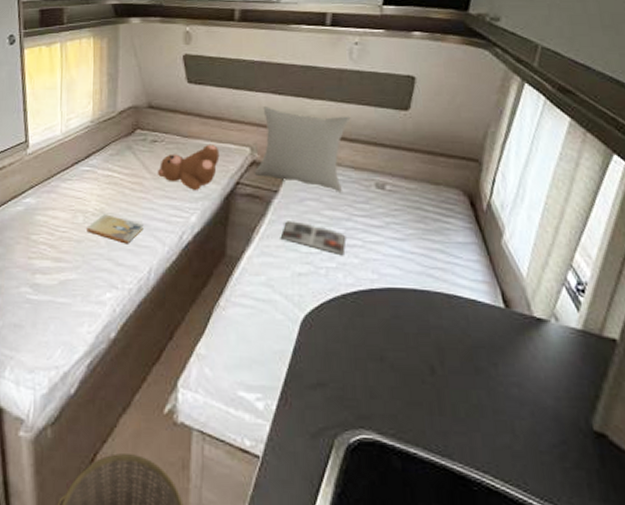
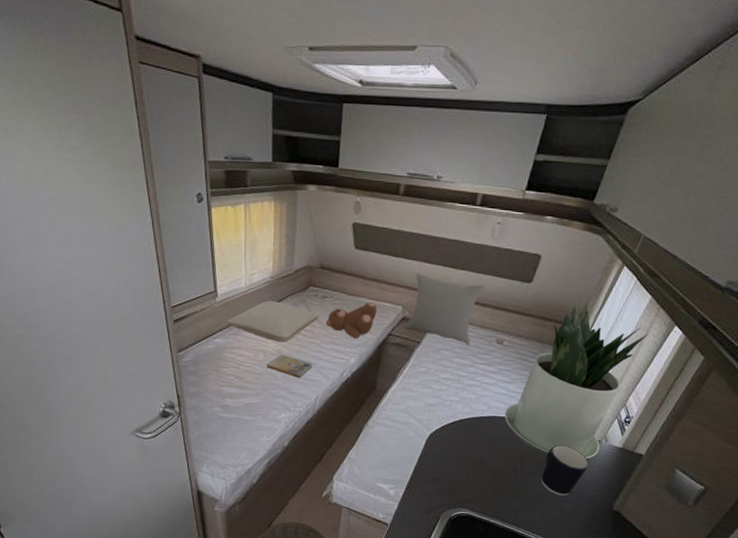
pillow: none [38,149,150,199] -> present [226,301,320,343]
magazine: present [280,219,347,256] -> none [419,364,469,393]
planter: none [403,134,579,349] -> present [505,305,648,459]
mug: none [472,327,540,408] -> present [541,444,590,496]

